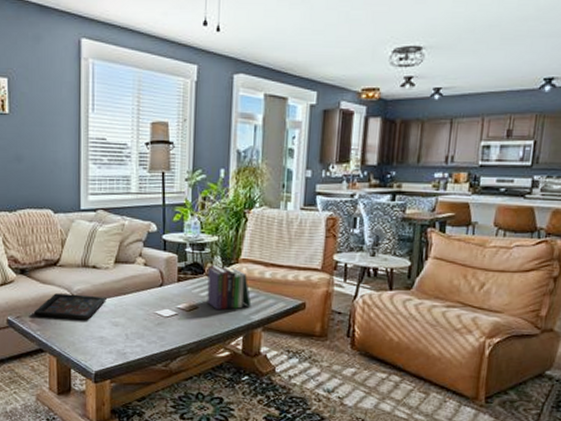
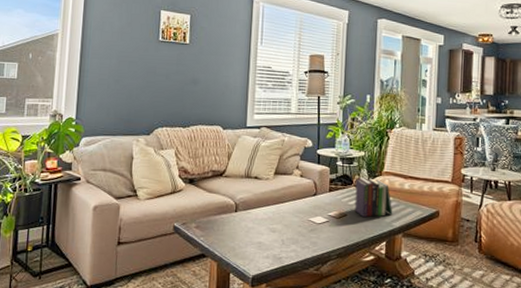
decorative tray: present [33,293,107,320] -> none [198,201,266,226]

